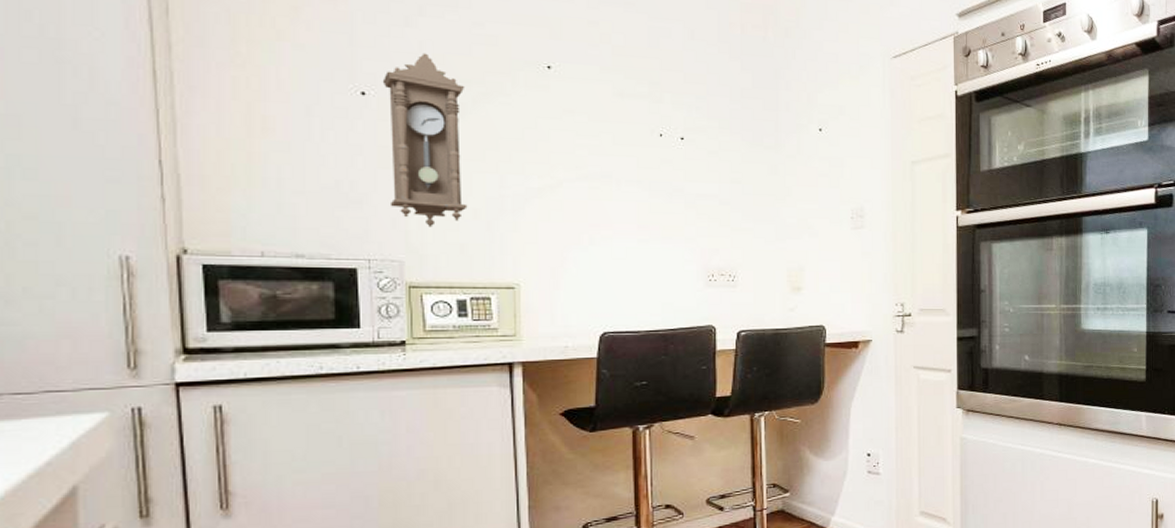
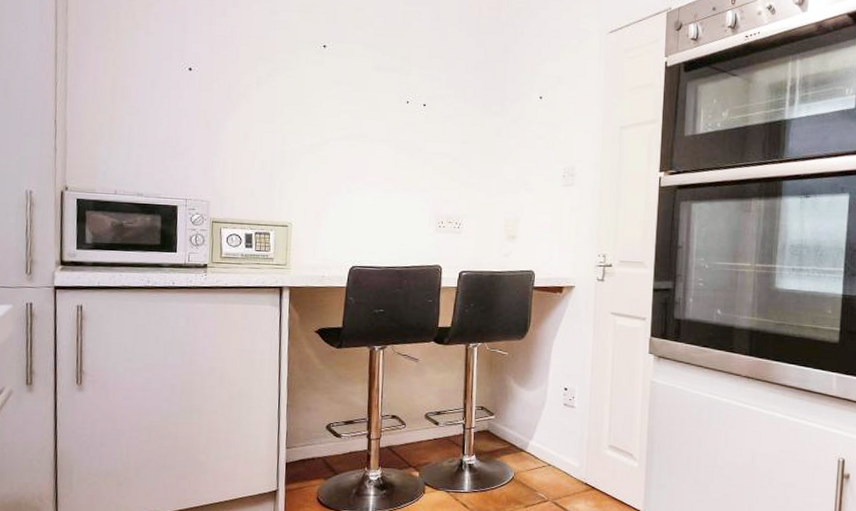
pendulum clock: present [382,53,468,228] -> none [203,36,262,175]

